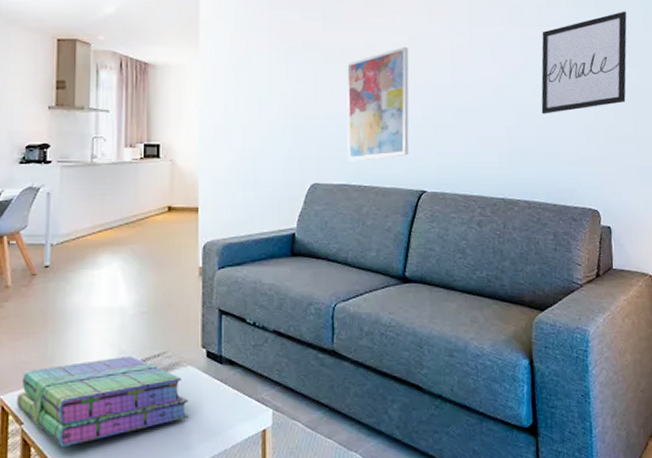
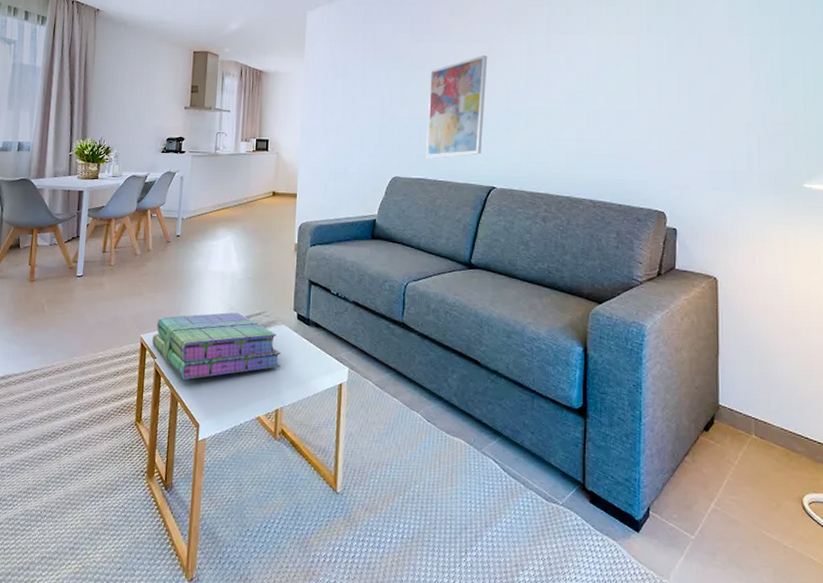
wall art: present [541,11,627,114] -> none [613,17,711,119]

